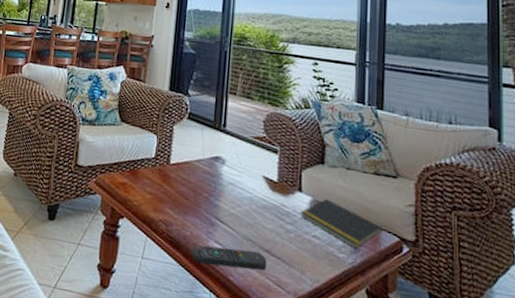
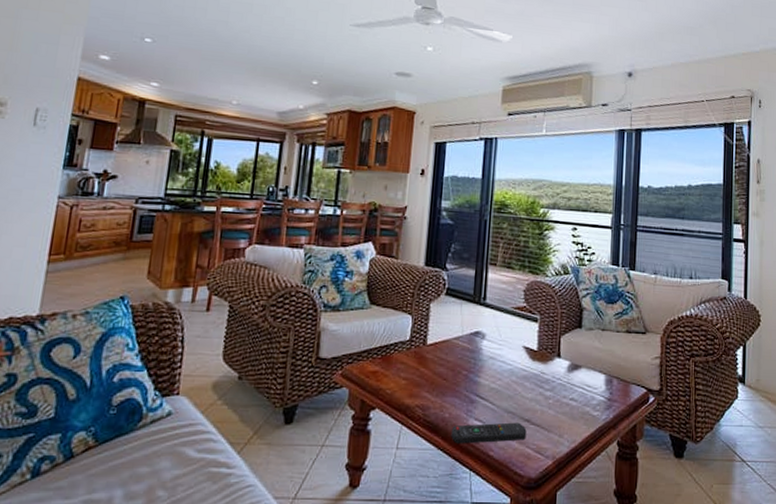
notepad: present [299,198,383,249] -> none [558,360,632,405]

